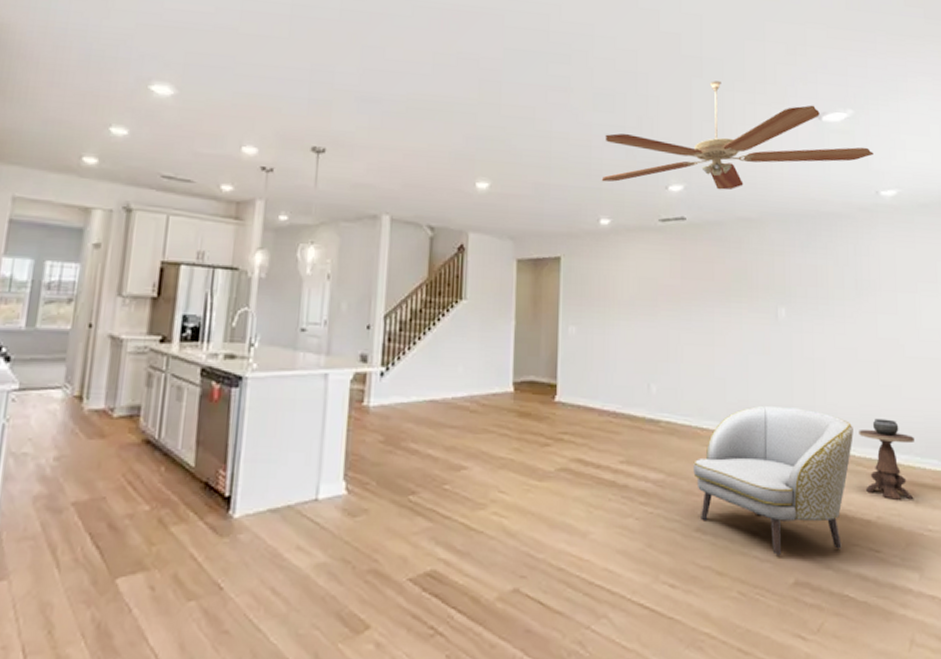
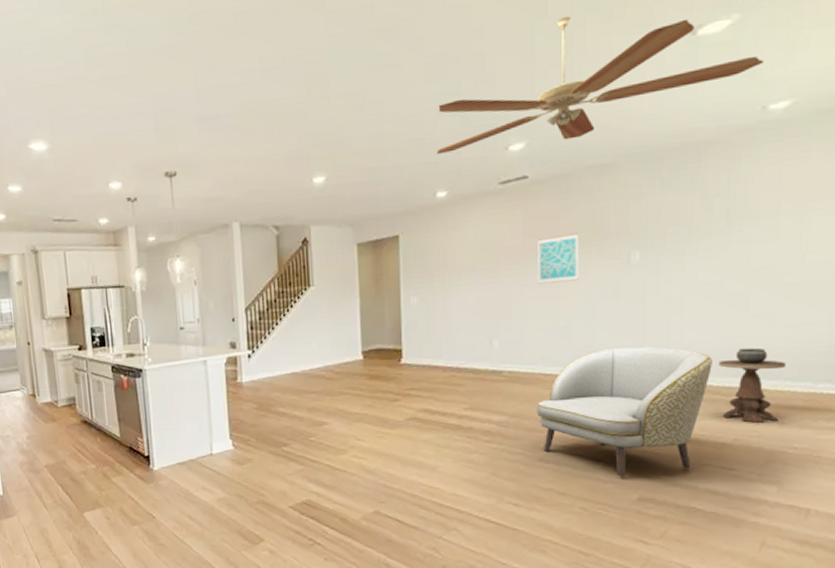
wall art: none [695,280,733,331] -> present [538,232,579,285]

